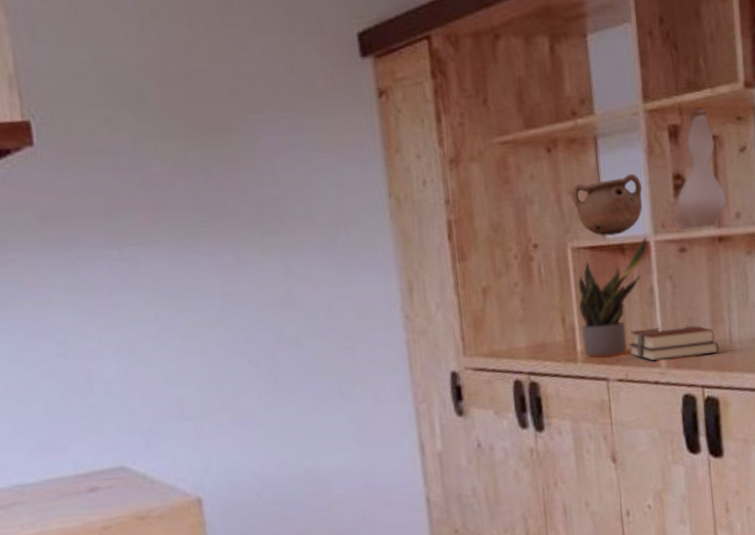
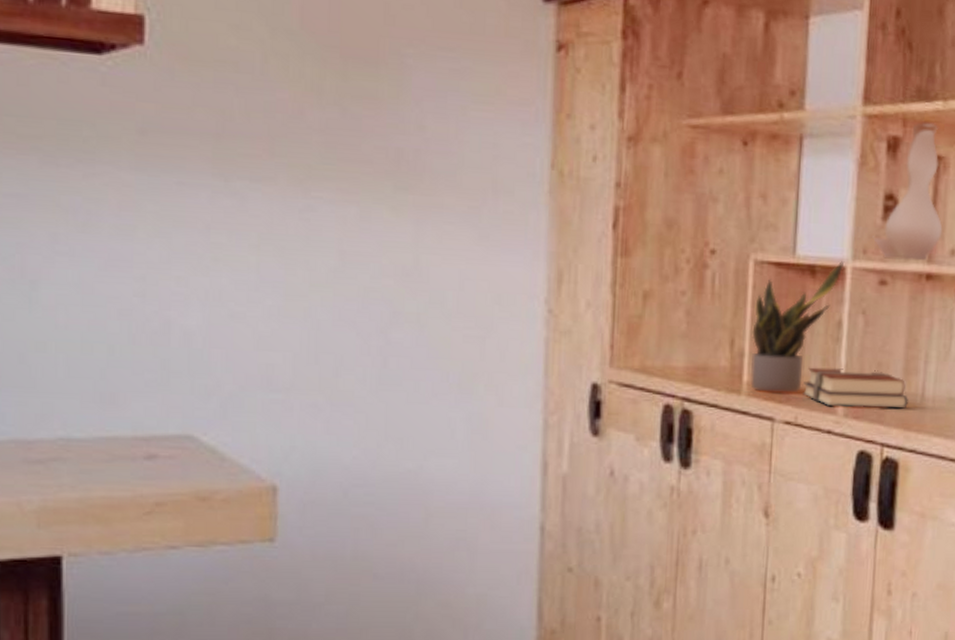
ceramic vessel: present [571,173,643,236] -> none [763,185,847,254]

